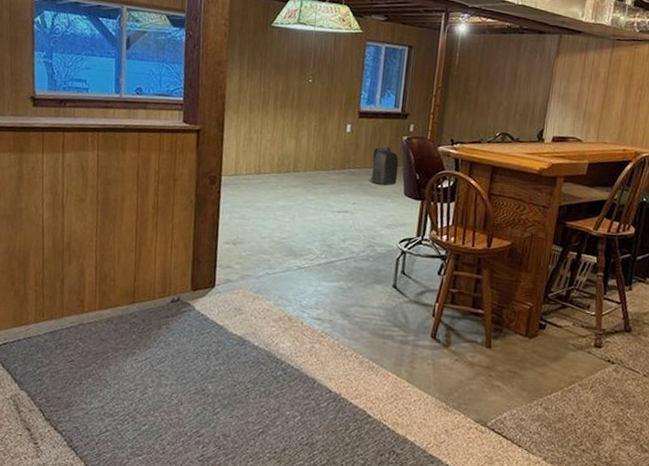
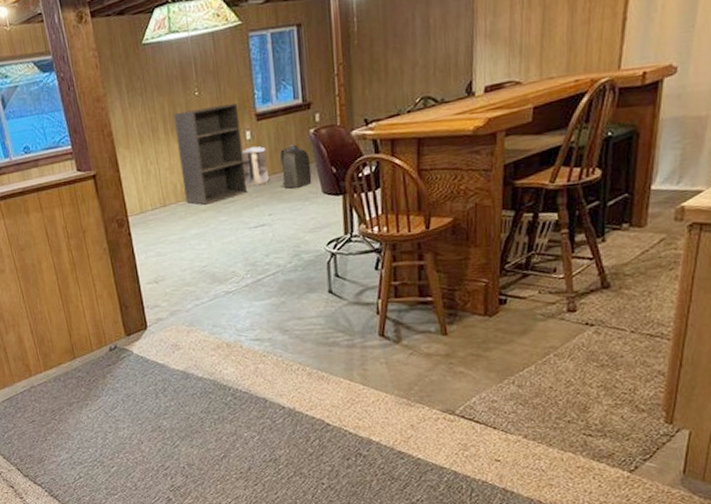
bookshelf: none [279,92,345,182] -> present [173,103,247,205]
waste bin: none [336,137,362,174] -> present [241,145,269,186]

